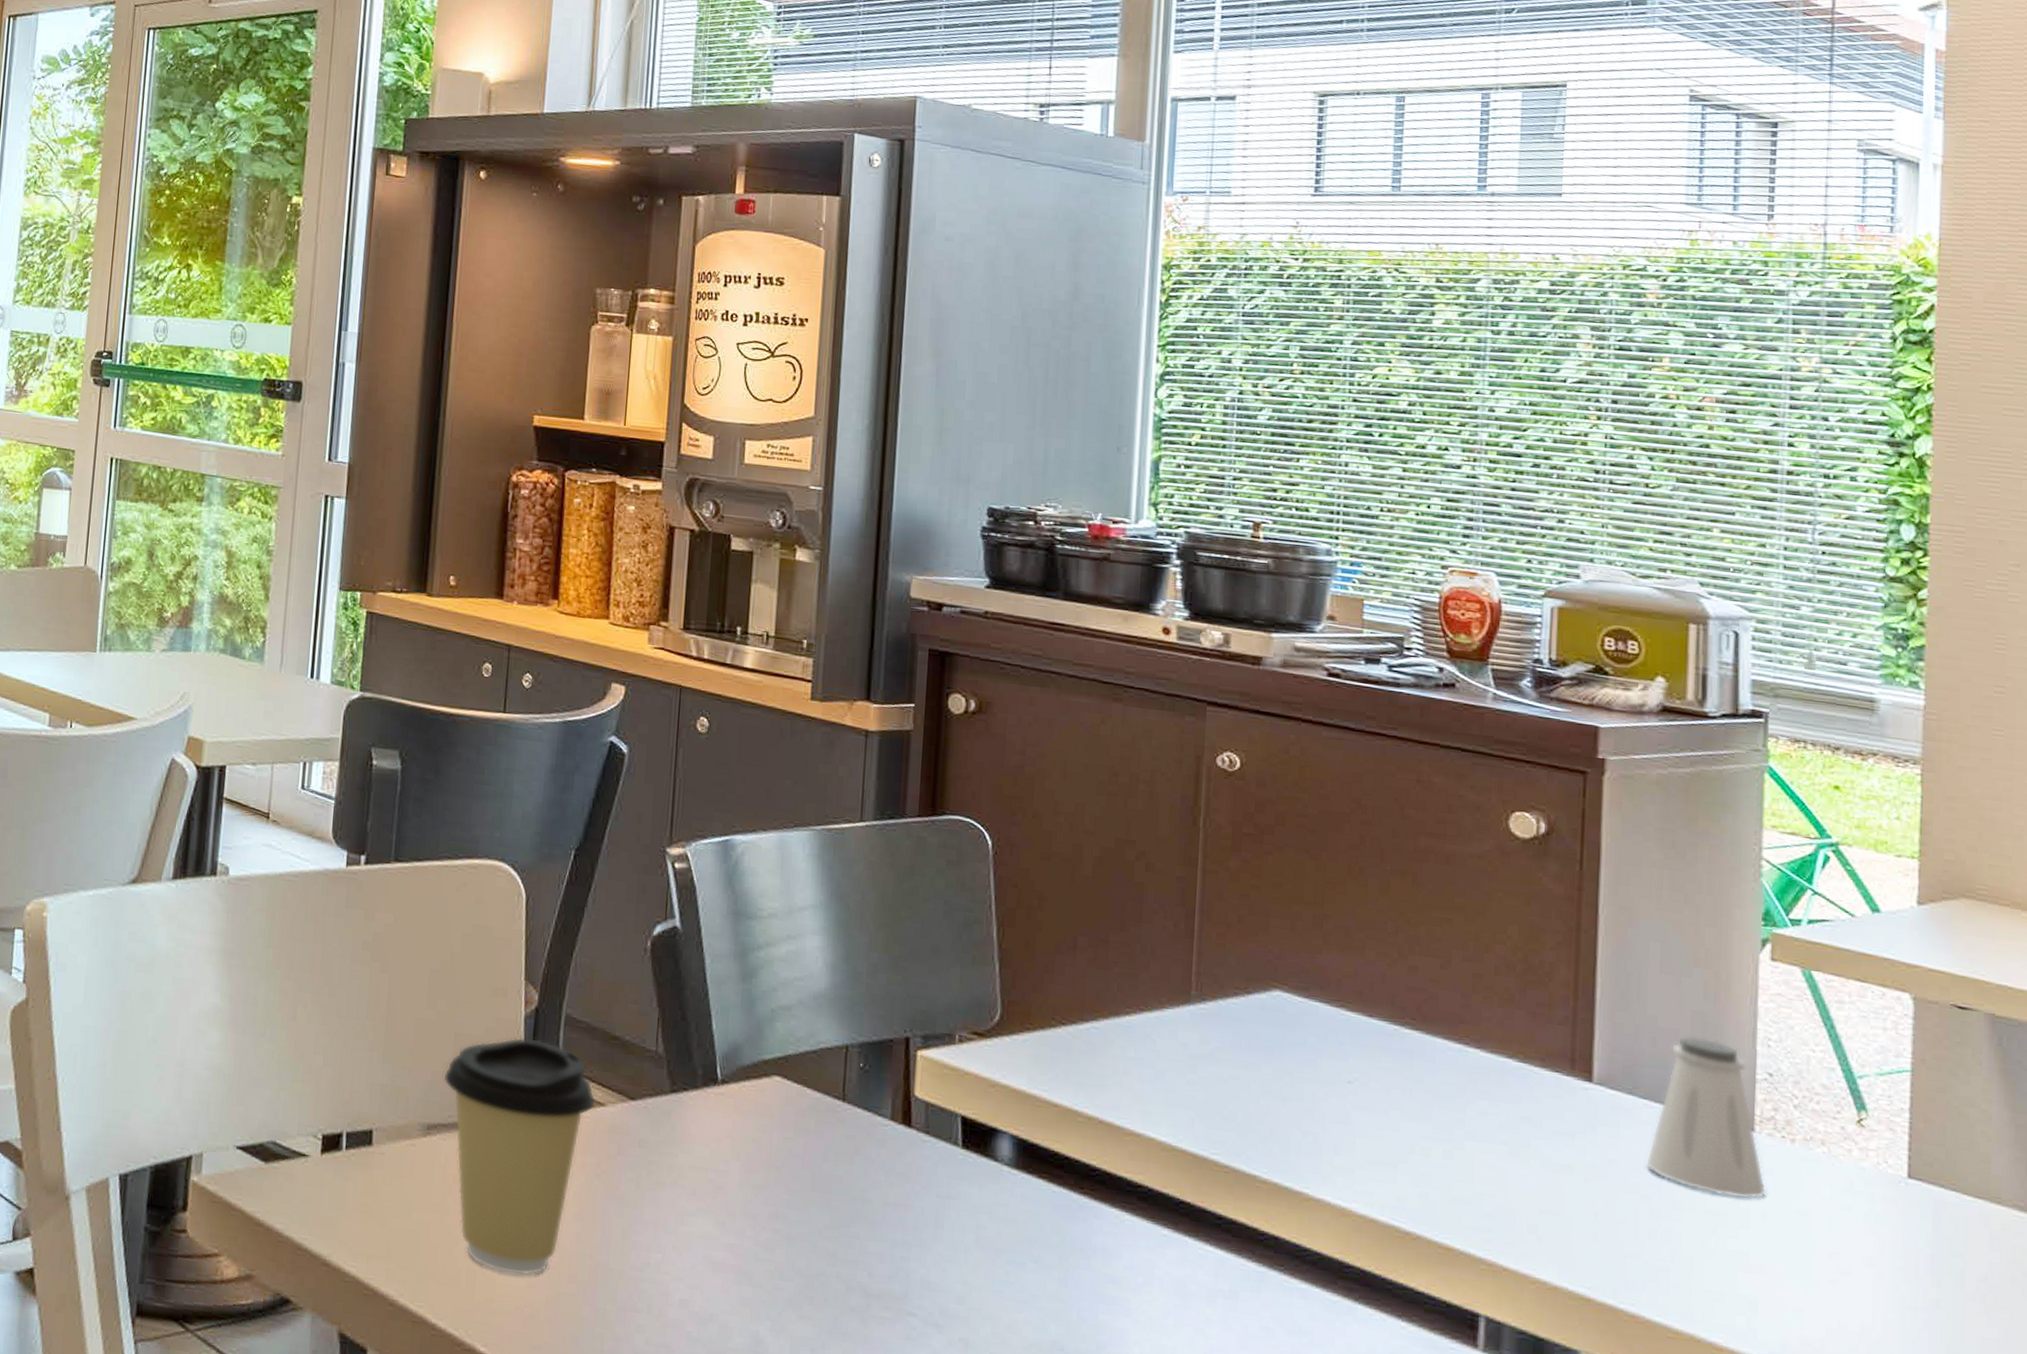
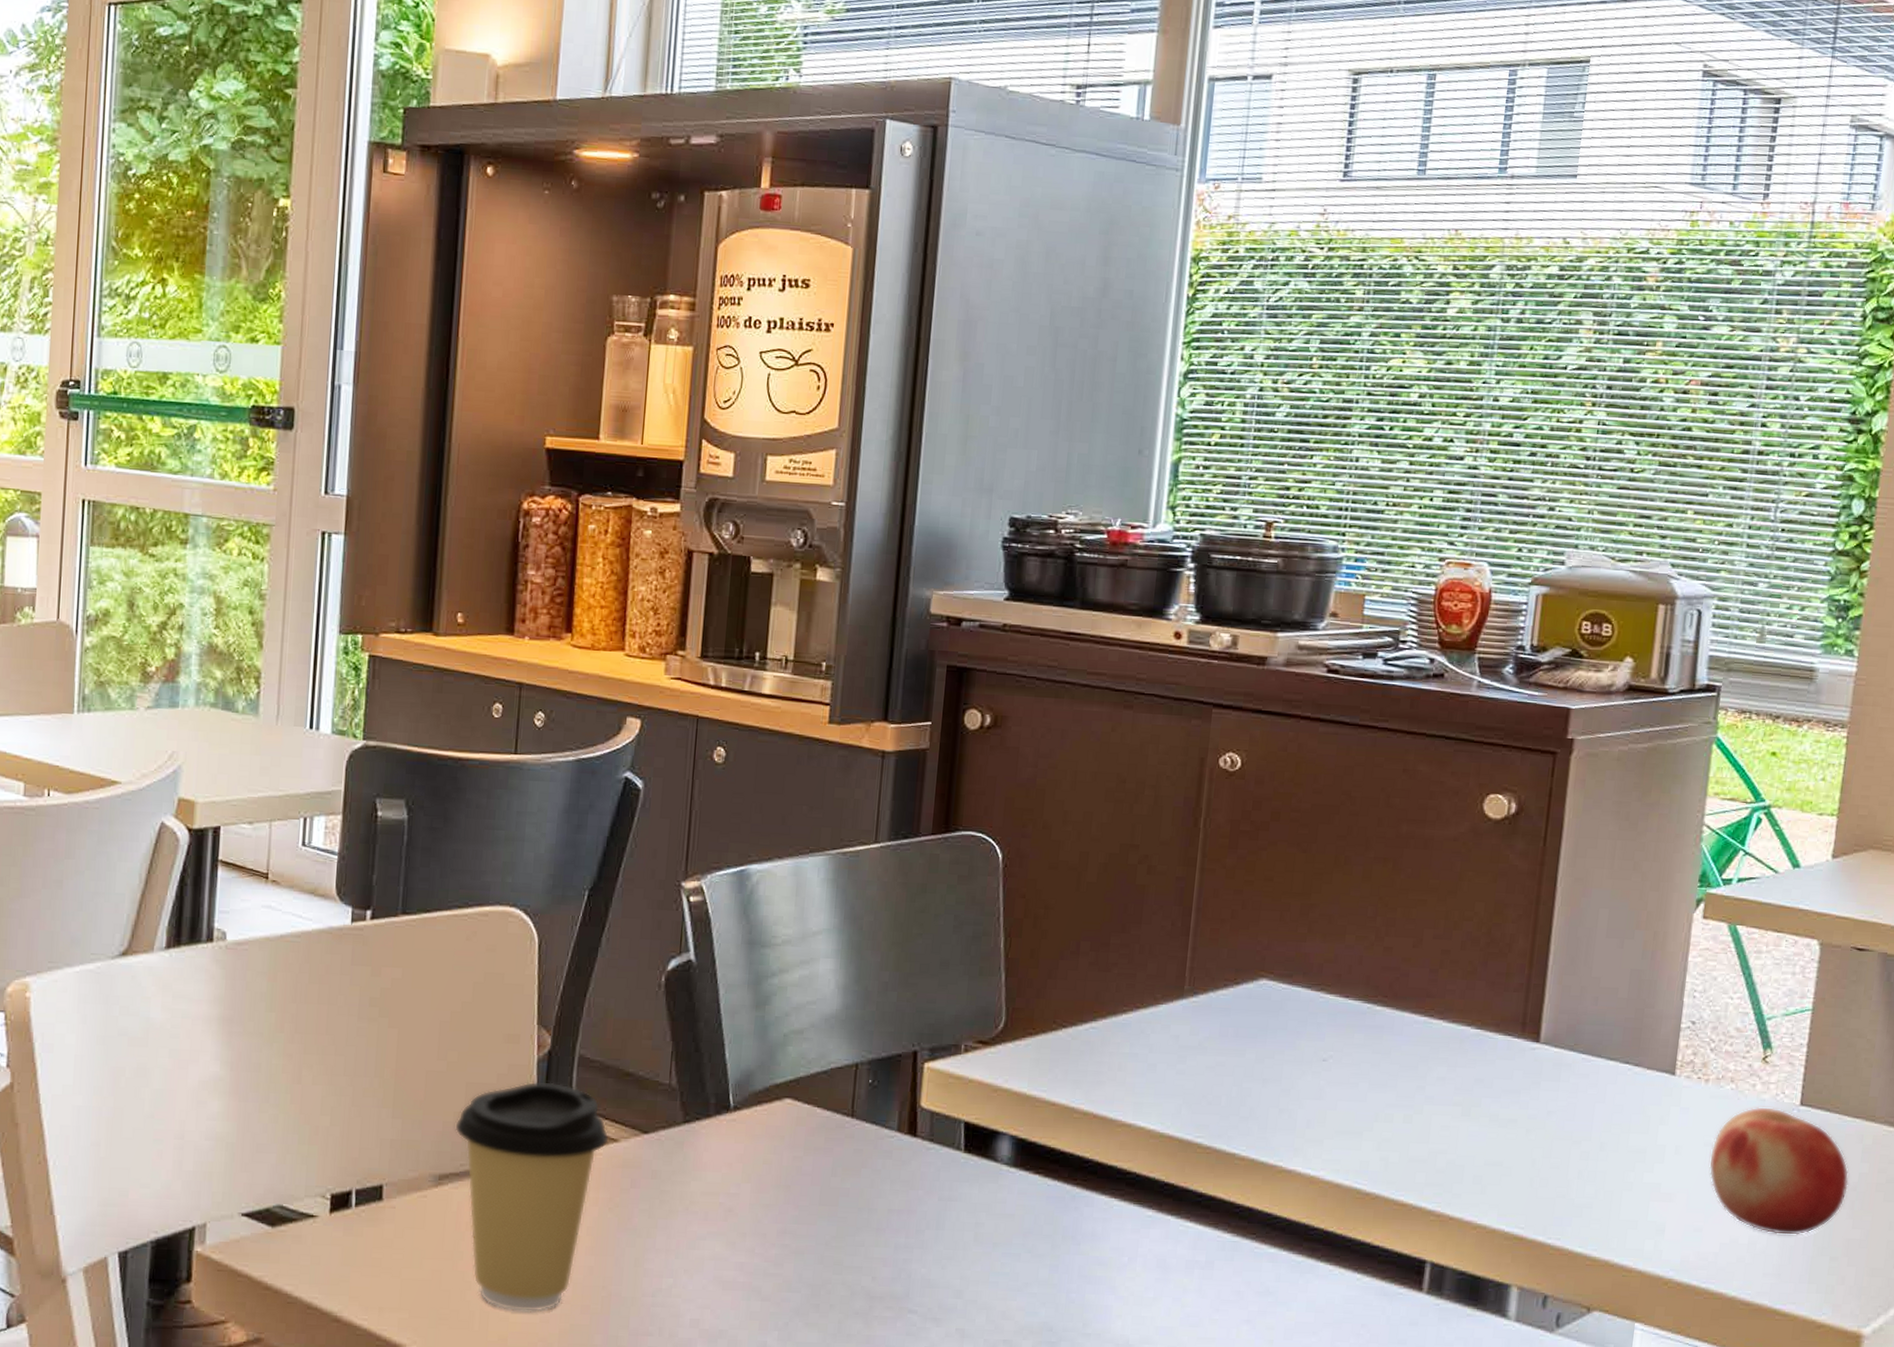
saltshaker: present [1645,1035,1766,1200] -> none [1579,993,1681,1136]
fruit: none [1804,1175,1976,1328] -> present [1709,1107,1849,1236]

